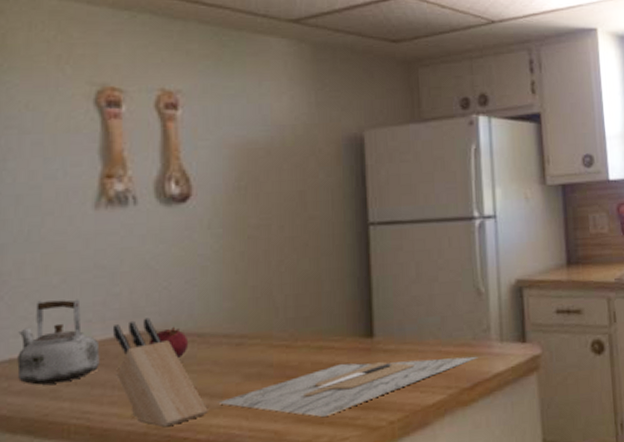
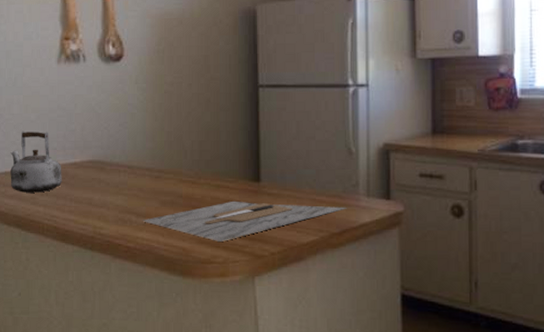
knife block: present [112,317,208,428] -> none [70,150,135,235]
fruit: present [148,326,189,359] -> none [94,158,122,184]

